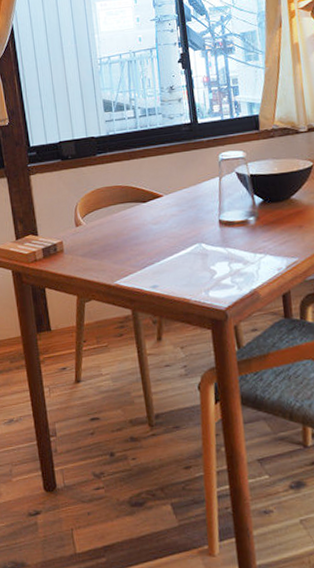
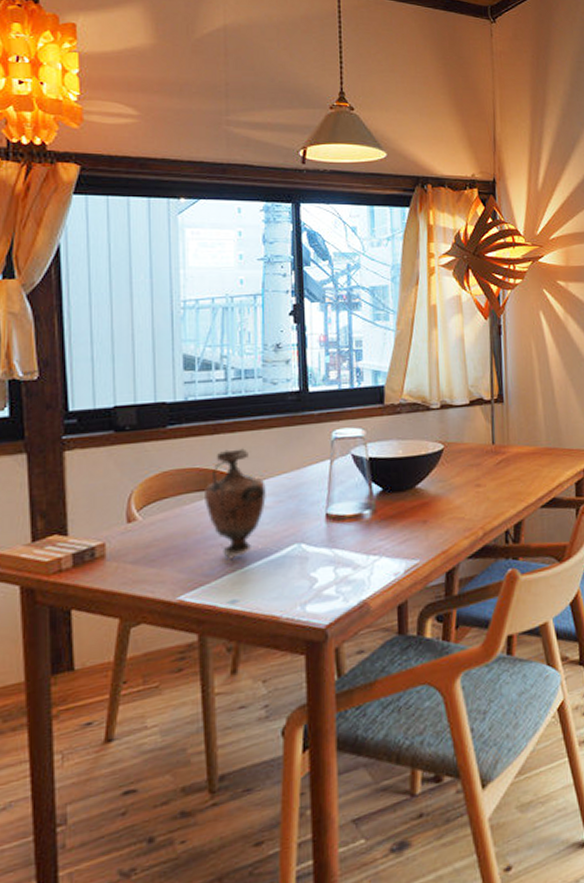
vase: none [127,170,173,255] -> present [205,448,266,560]

